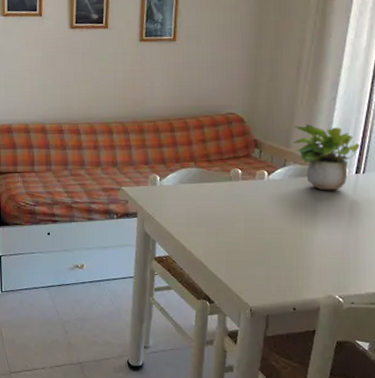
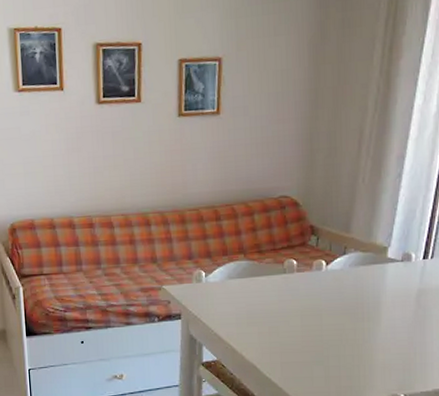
potted plant: present [293,124,360,191] -> none [353,205,428,280]

